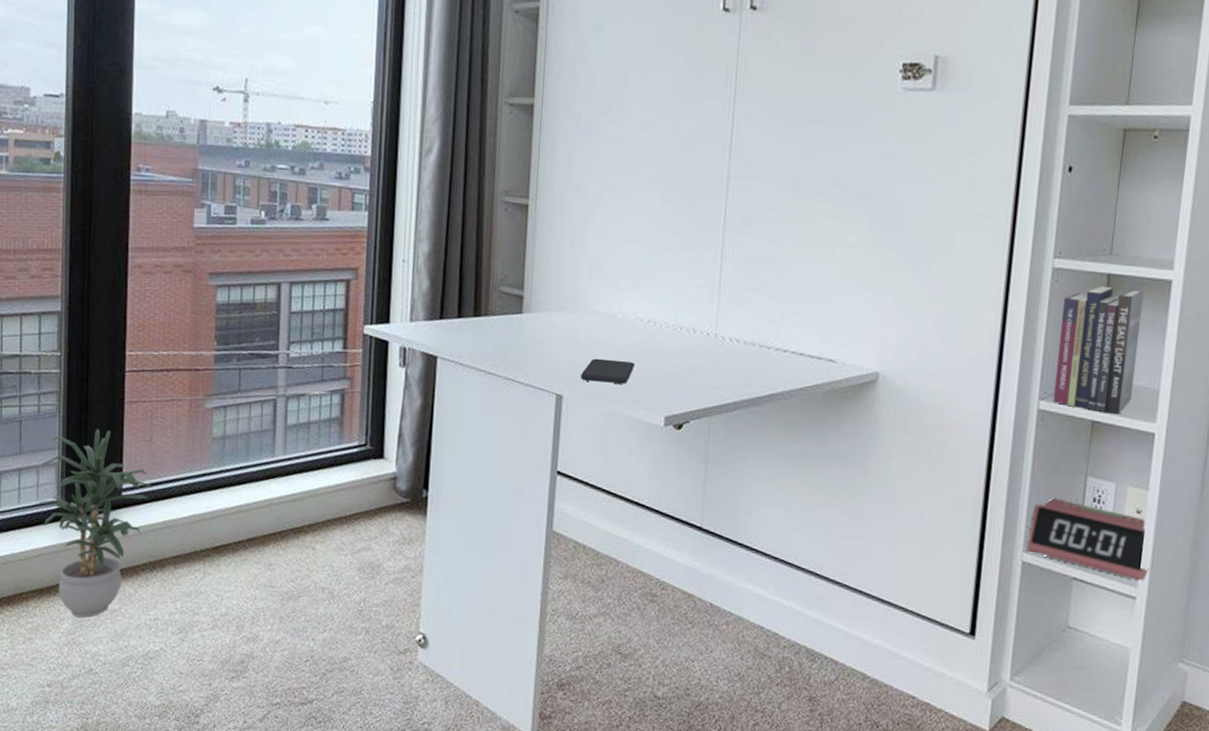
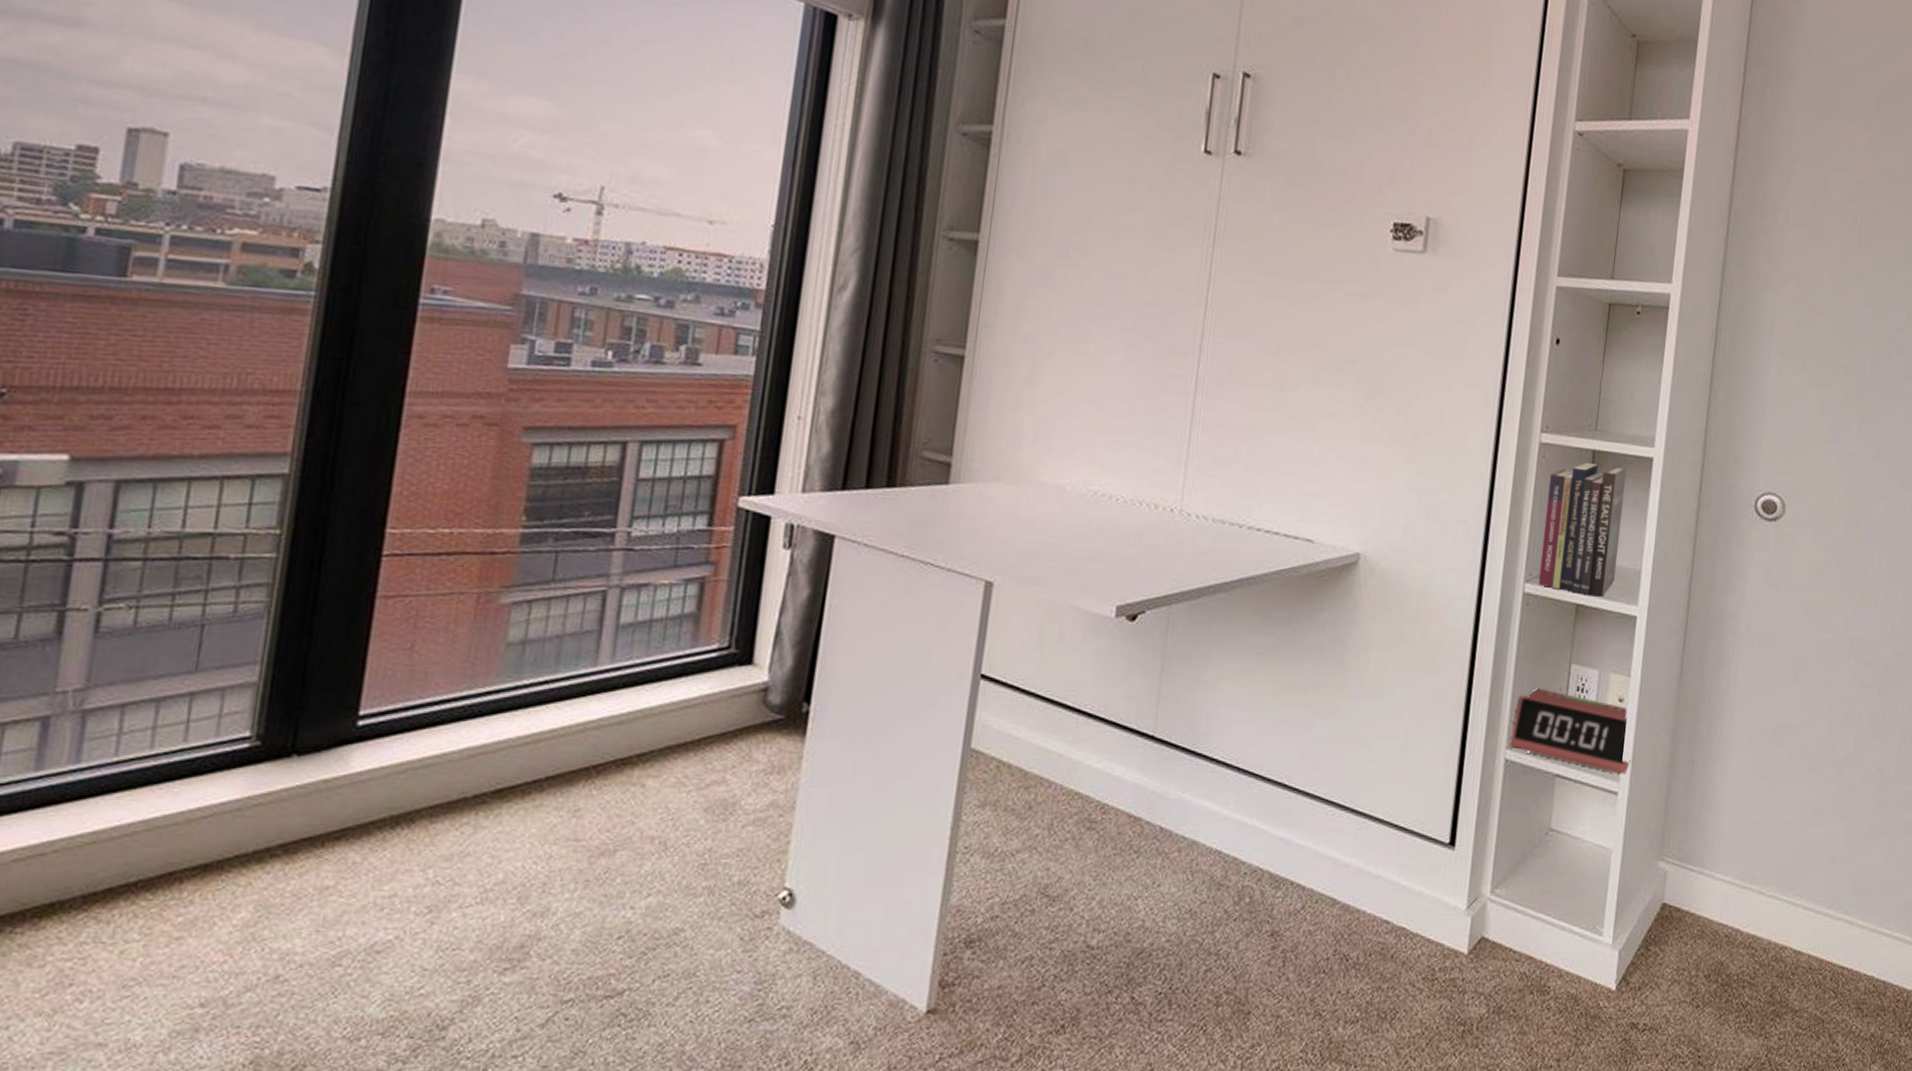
potted plant: present [35,428,152,618] -> none [212,633,406,901]
mobile phone: present [581,358,635,384] -> none [1017,537,1085,568]

